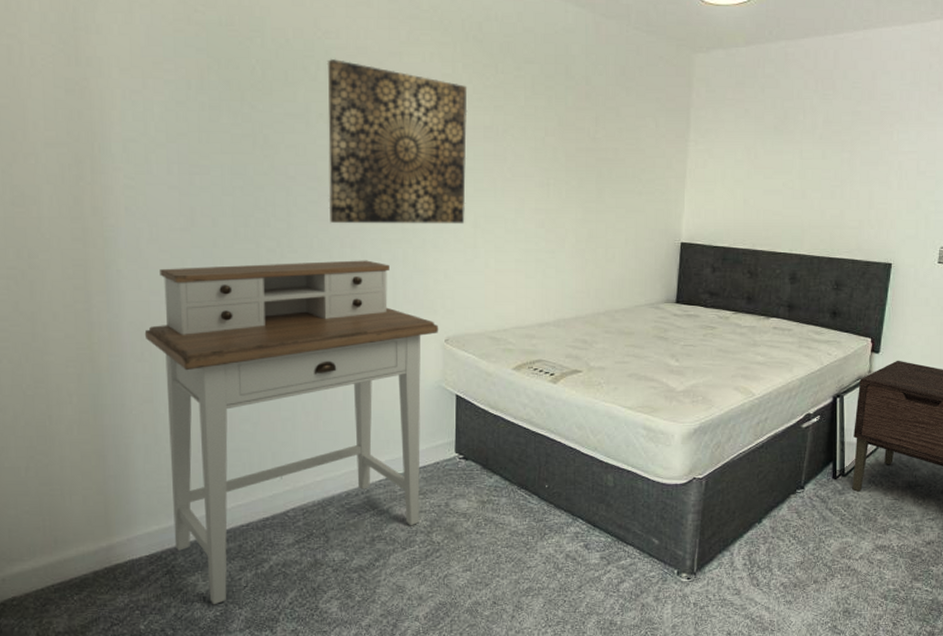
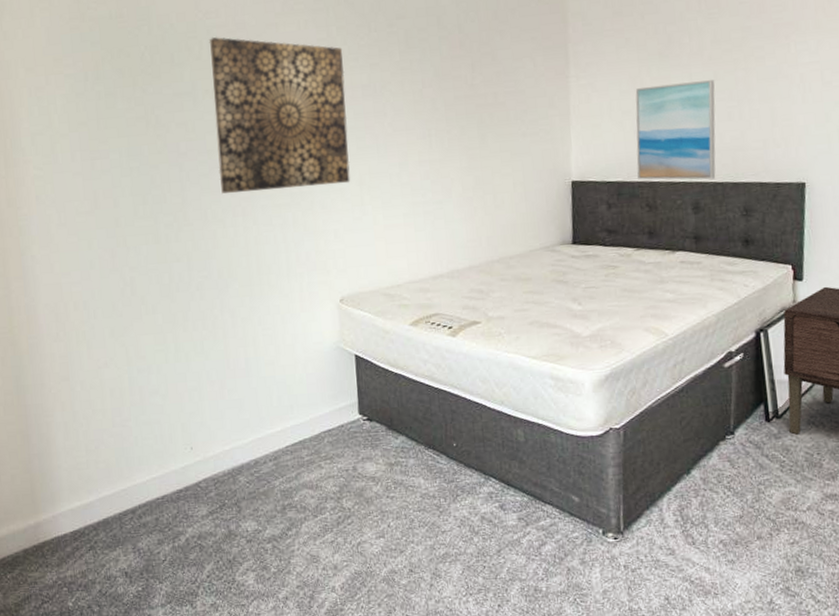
desk: present [144,260,439,605] -> none [58,226,334,580]
wall art: none [743,157,823,252] -> present [635,79,716,180]

